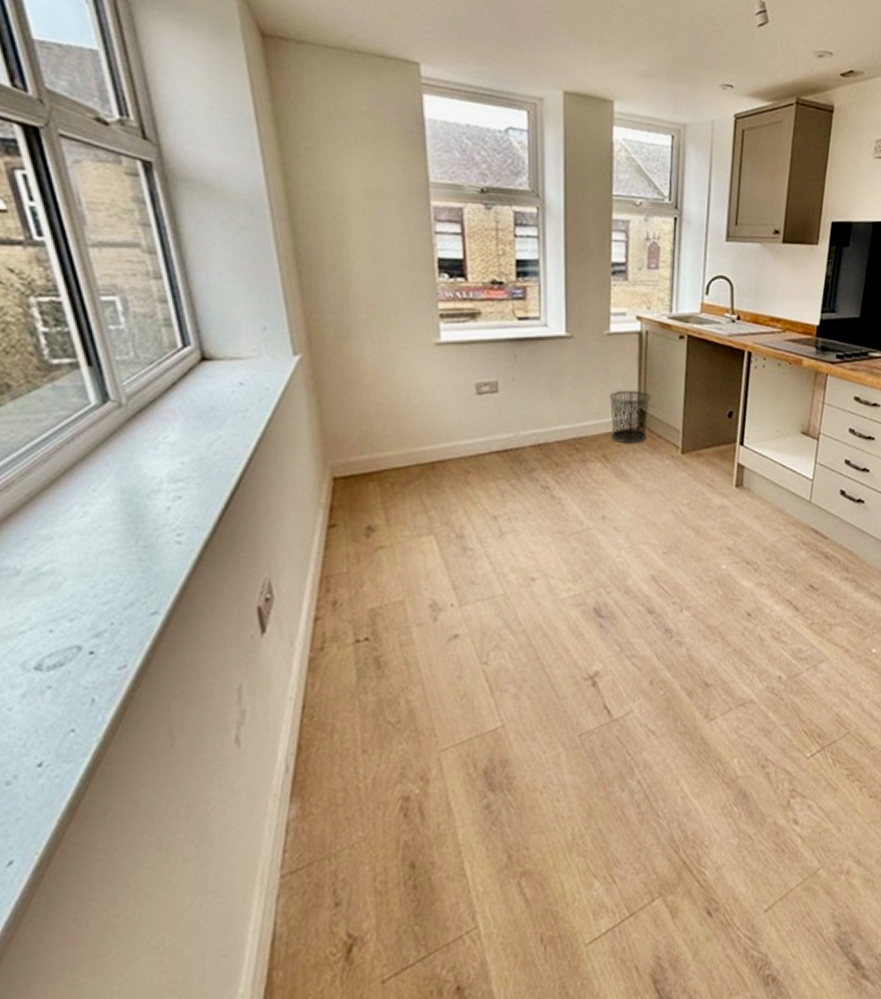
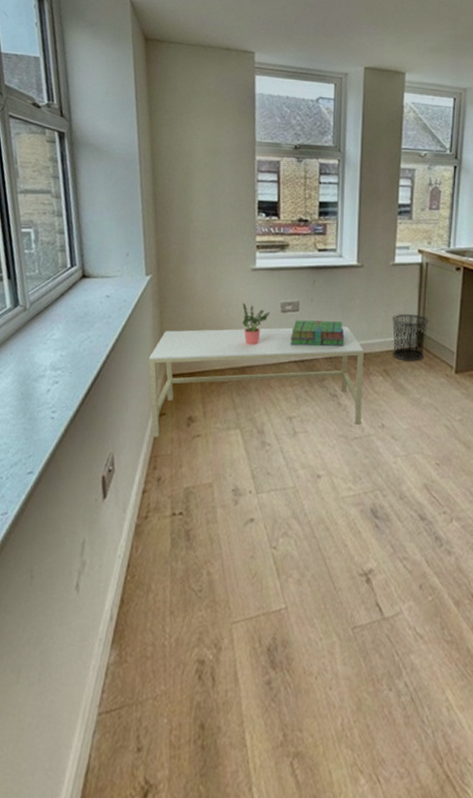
coffee table: none [306,408,579,554] -> present [148,327,364,437]
potted plant: none [426,384,462,436] -> present [242,302,270,345]
stack of books: none [489,403,555,433] -> present [290,320,345,347]

